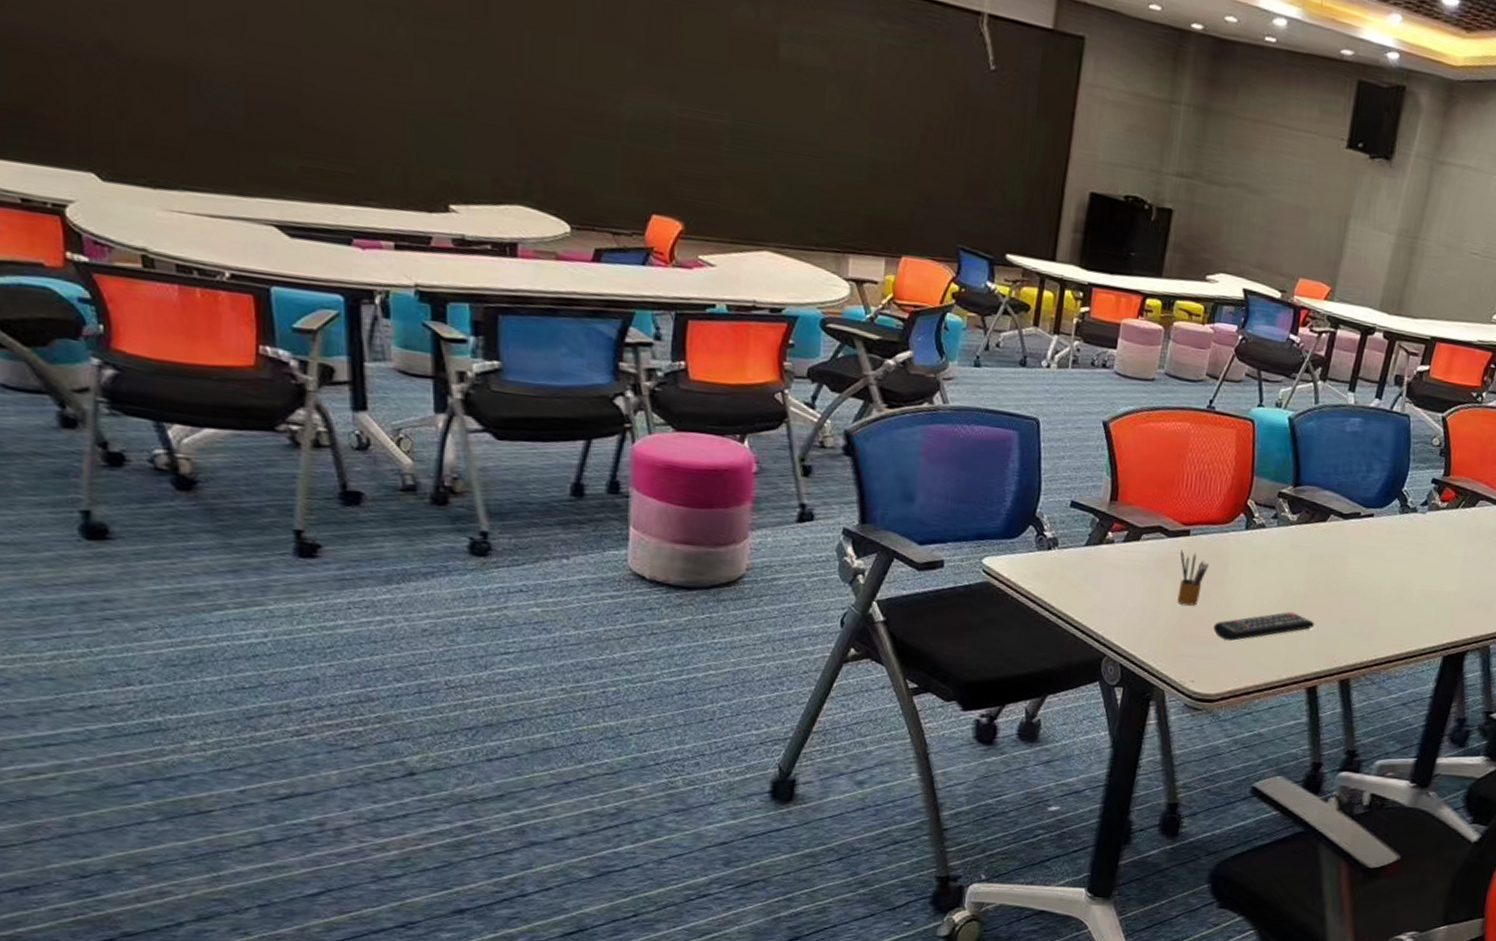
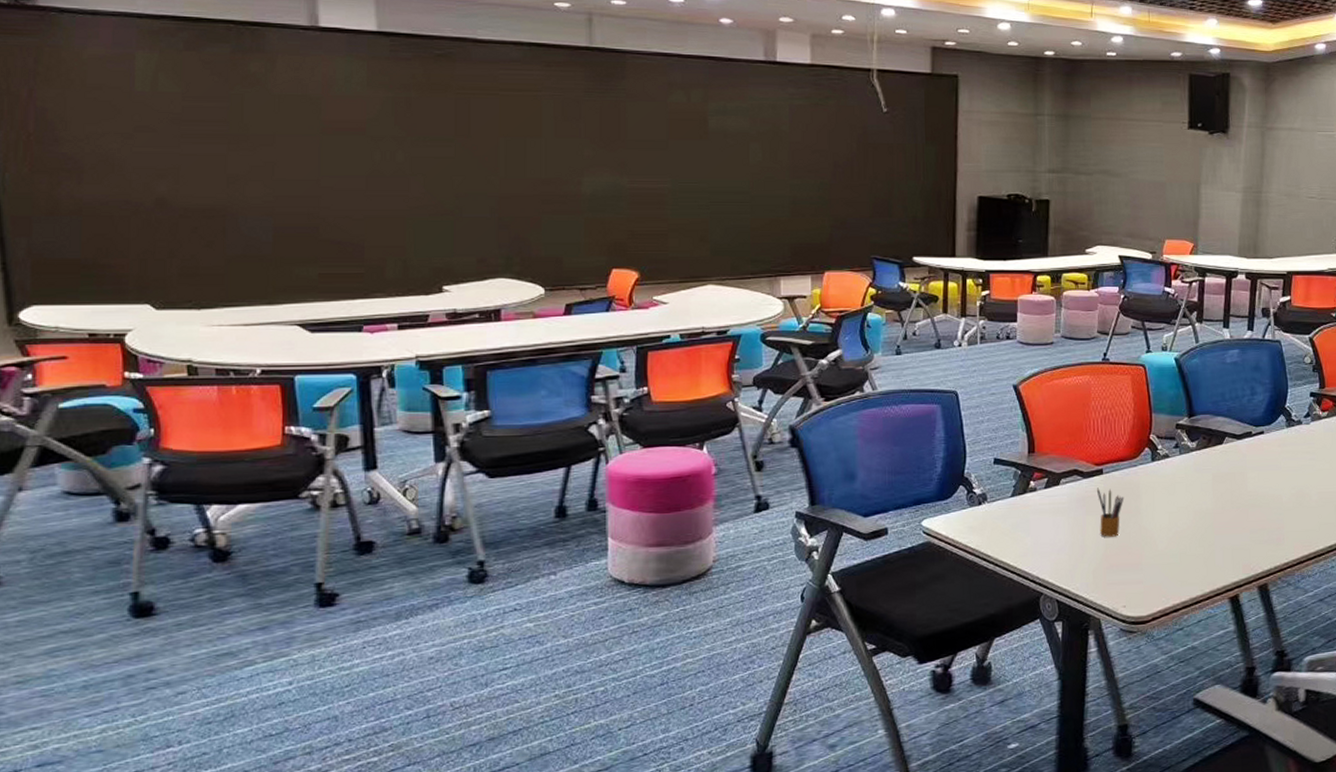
remote control: present [1213,612,1315,642] -> none [1136,530,1228,565]

